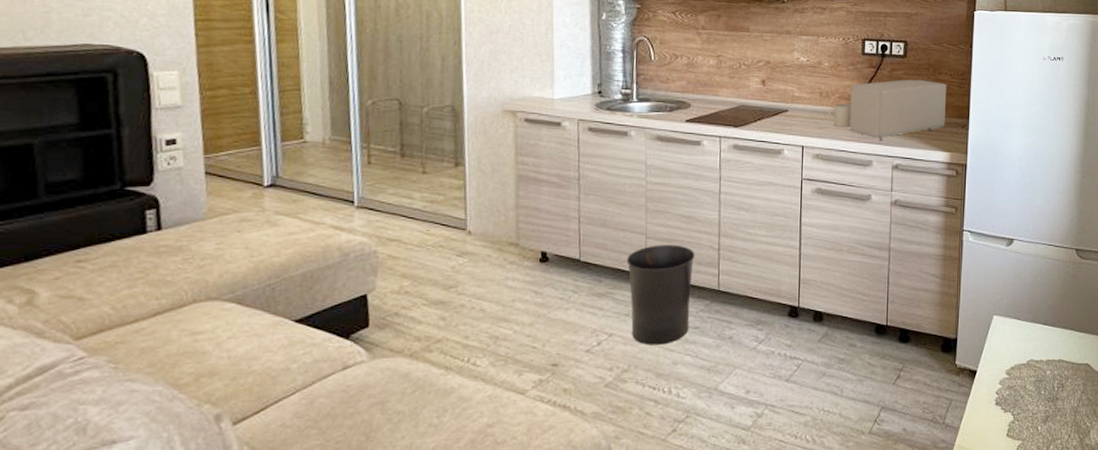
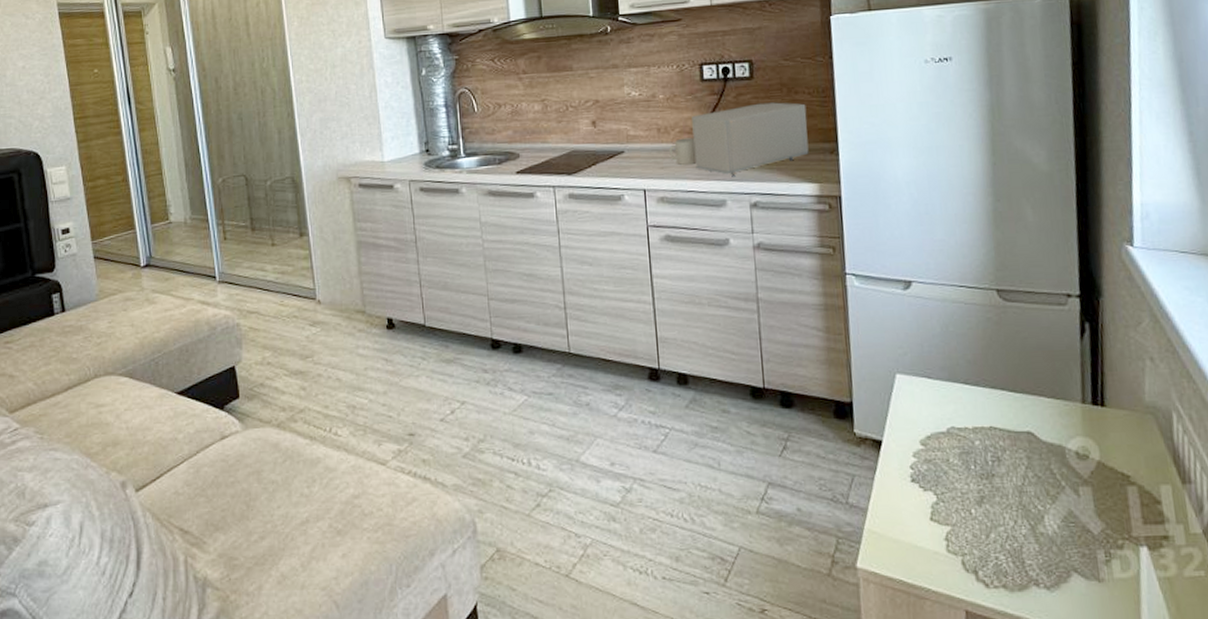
waste bin: present [626,245,695,345] -> none [471,305,543,413]

